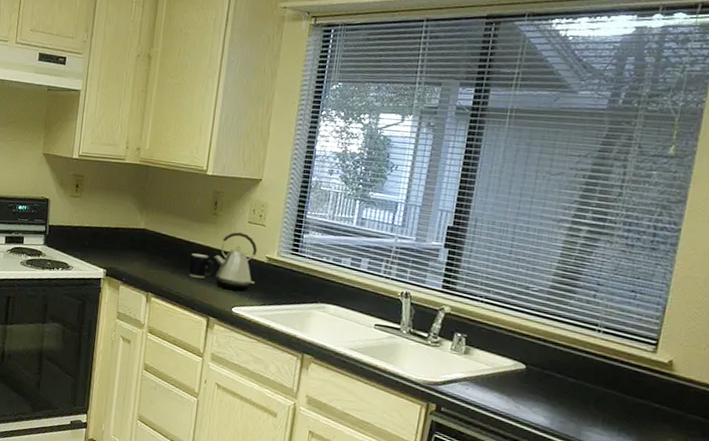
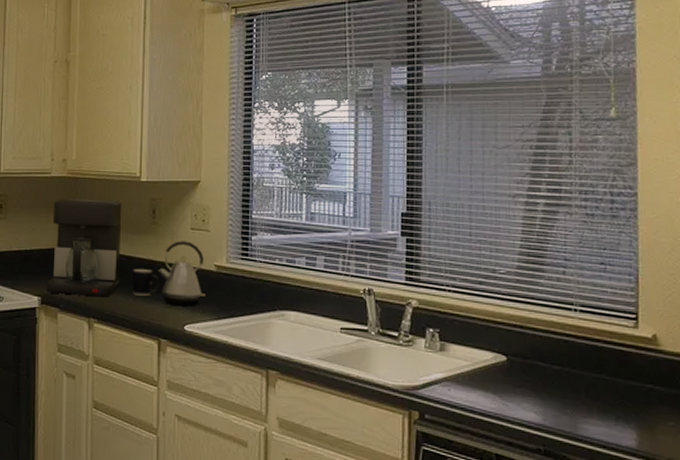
coffee maker: none [111,184,187,276] -> present [46,199,122,297]

